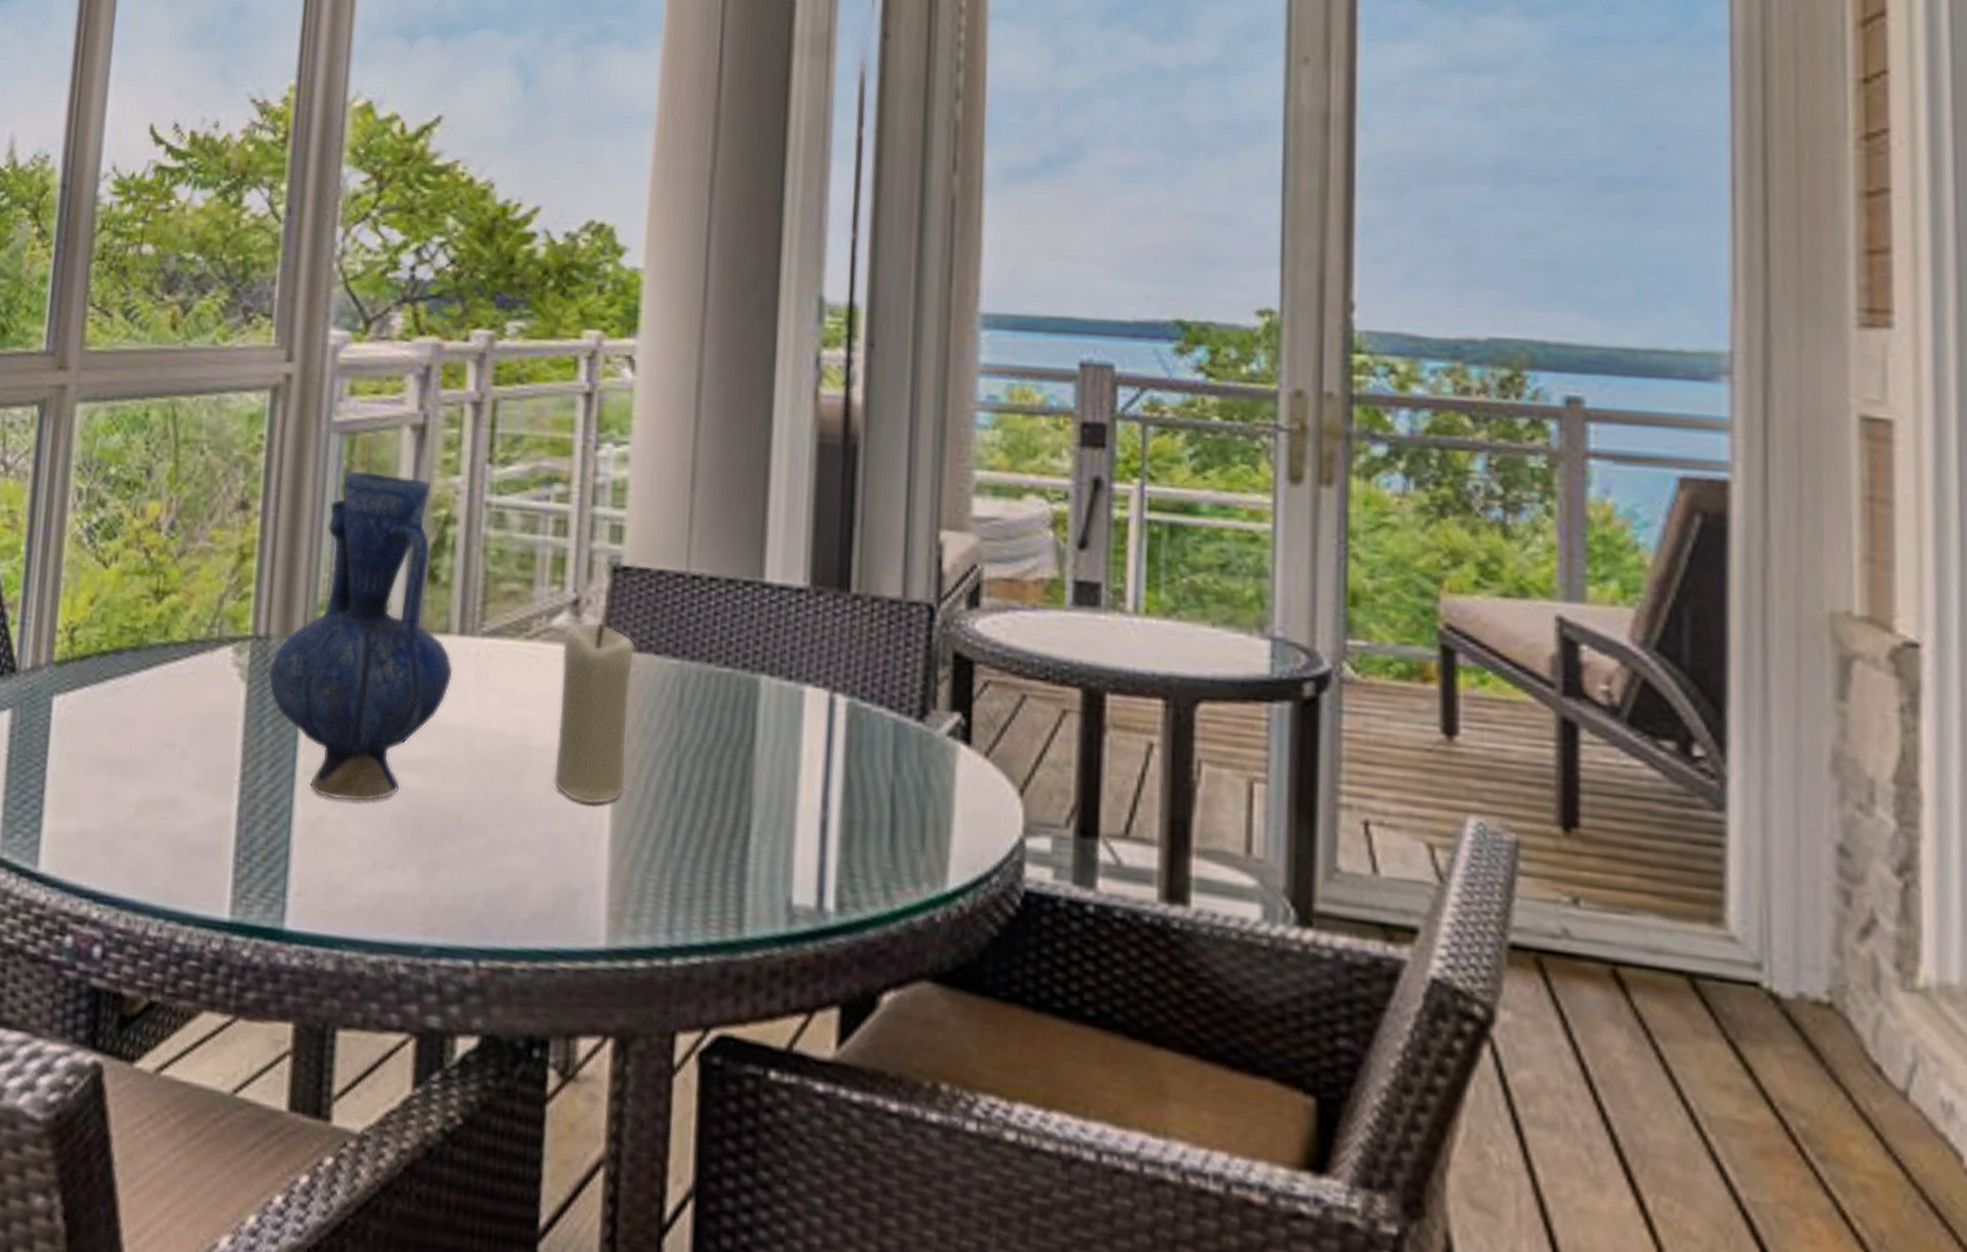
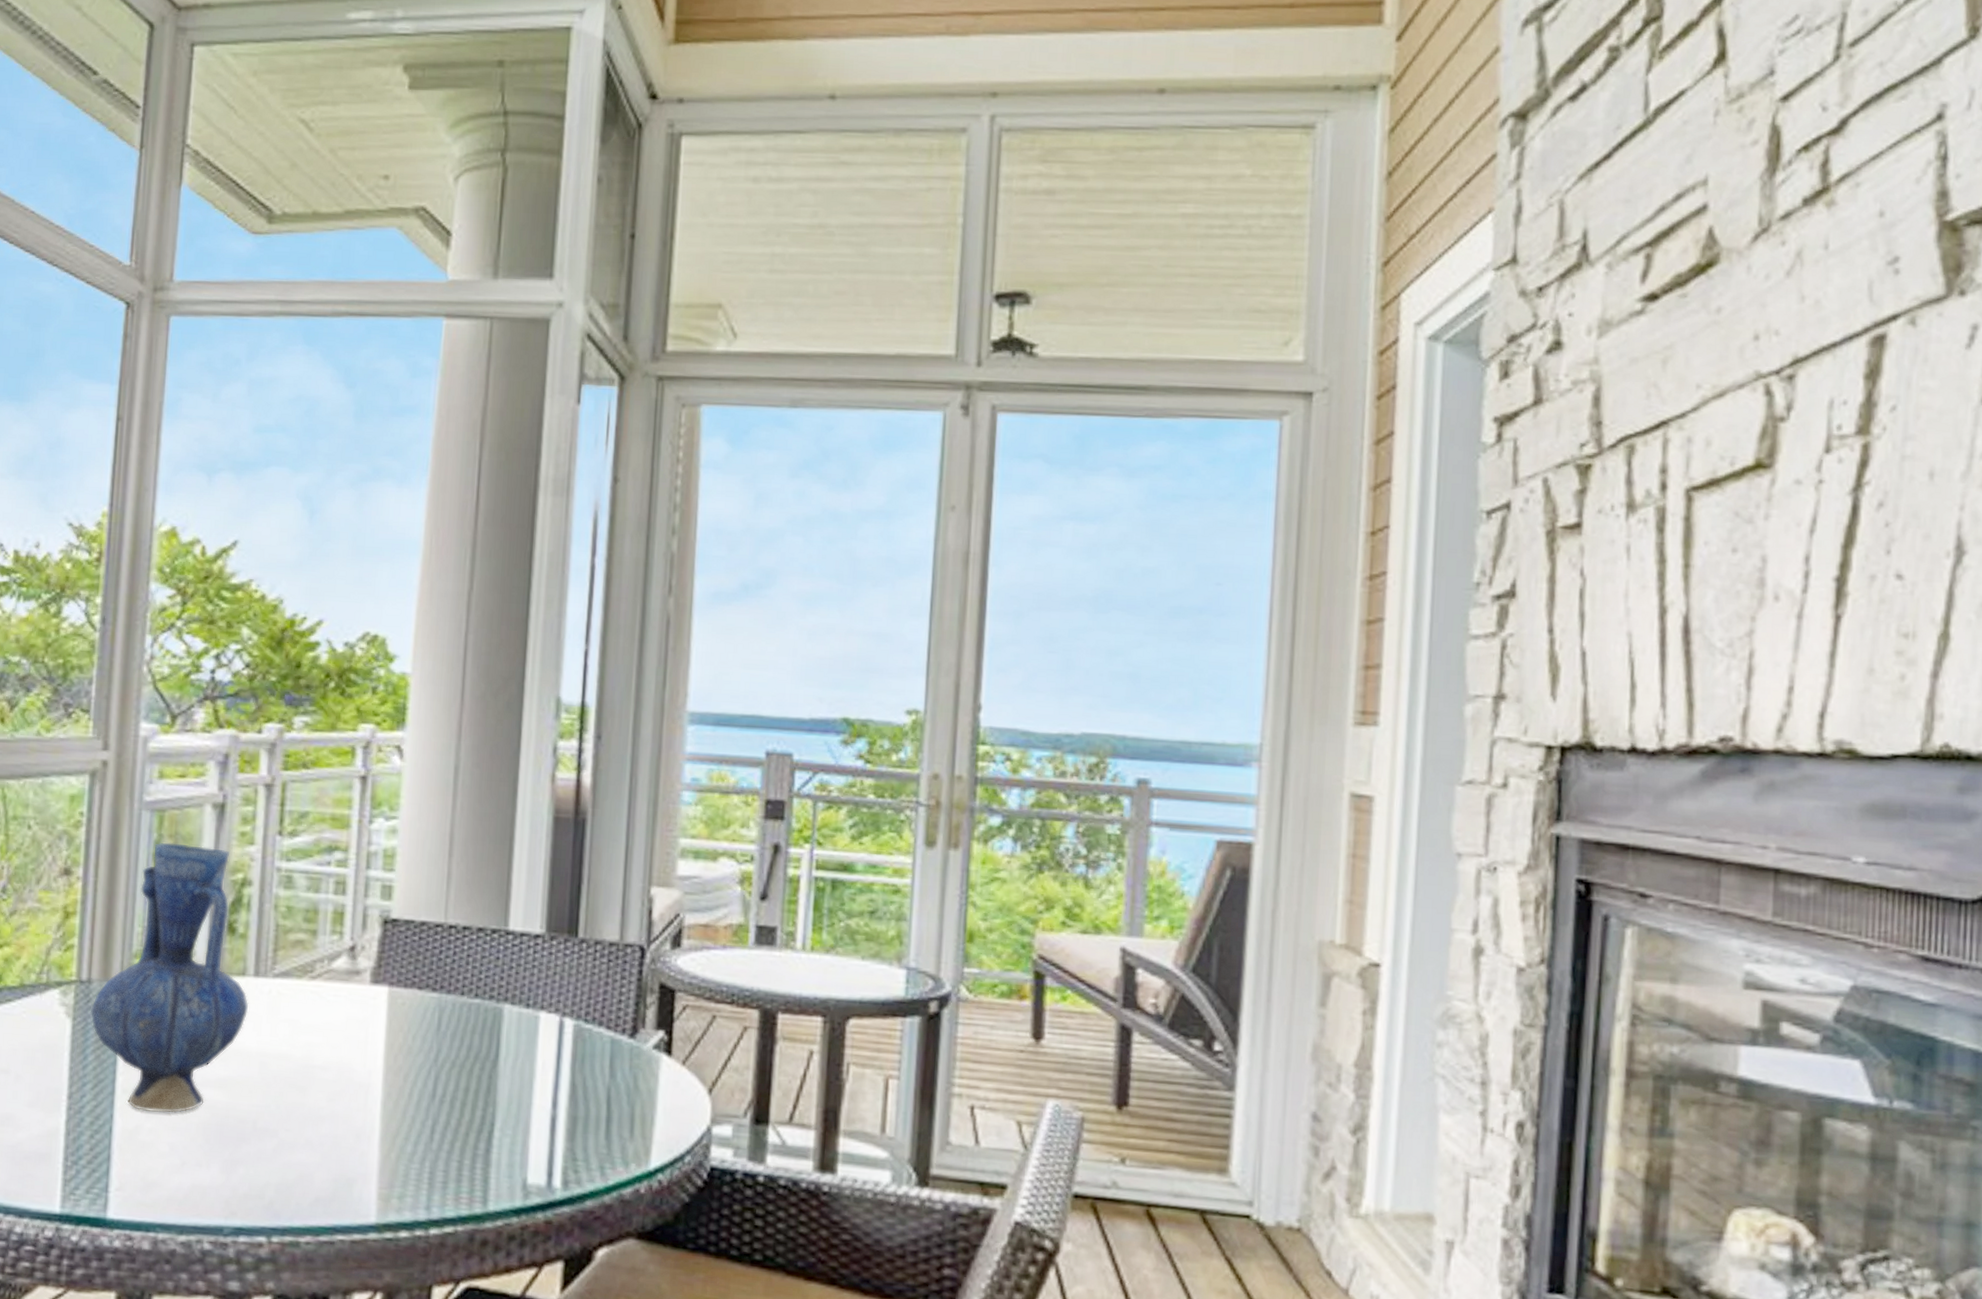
candle: present [553,622,636,805] -> none [333,964,402,1111]

